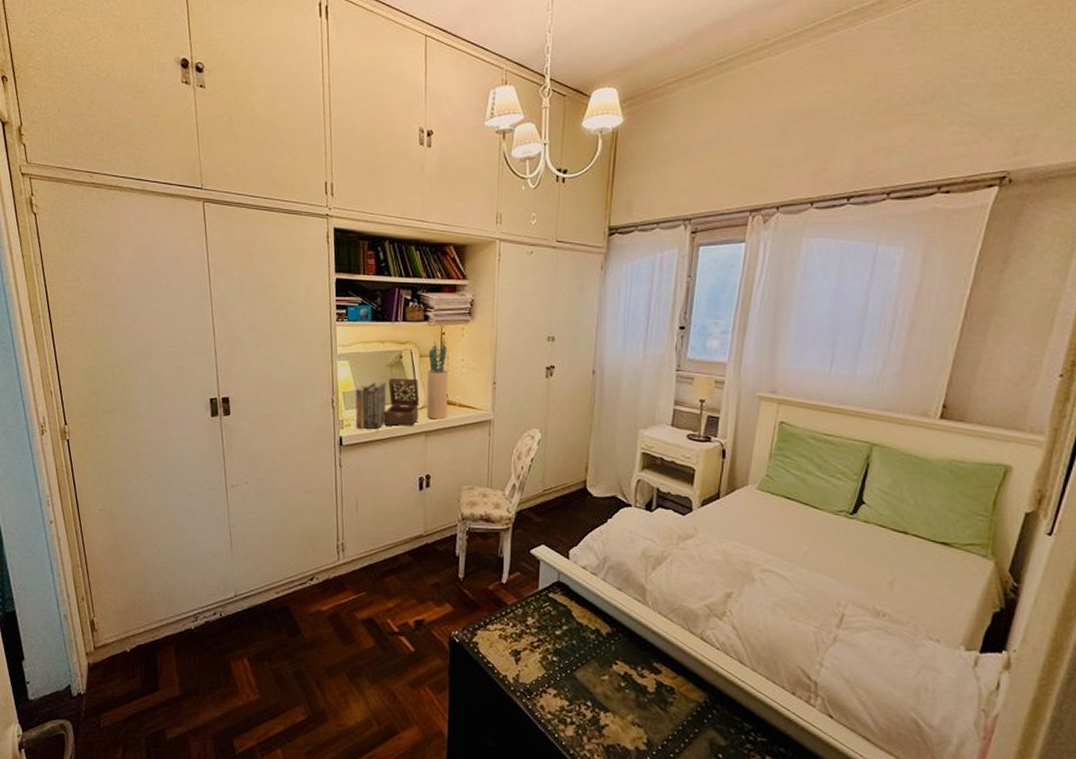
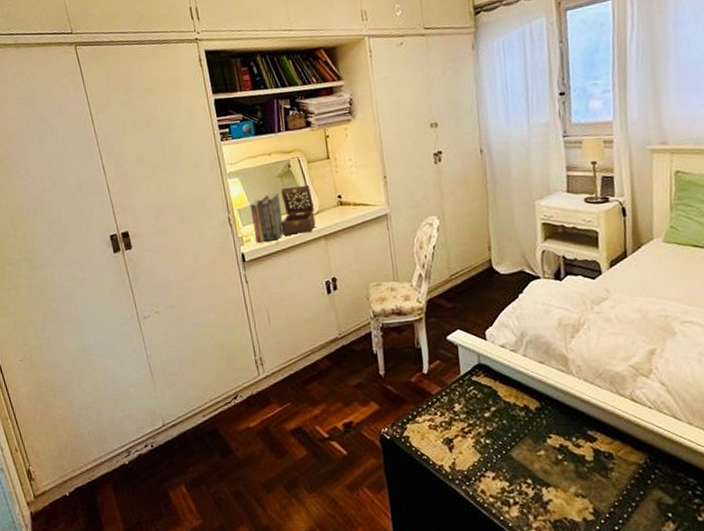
vase: present [426,337,449,420] -> none [315,140,344,223]

